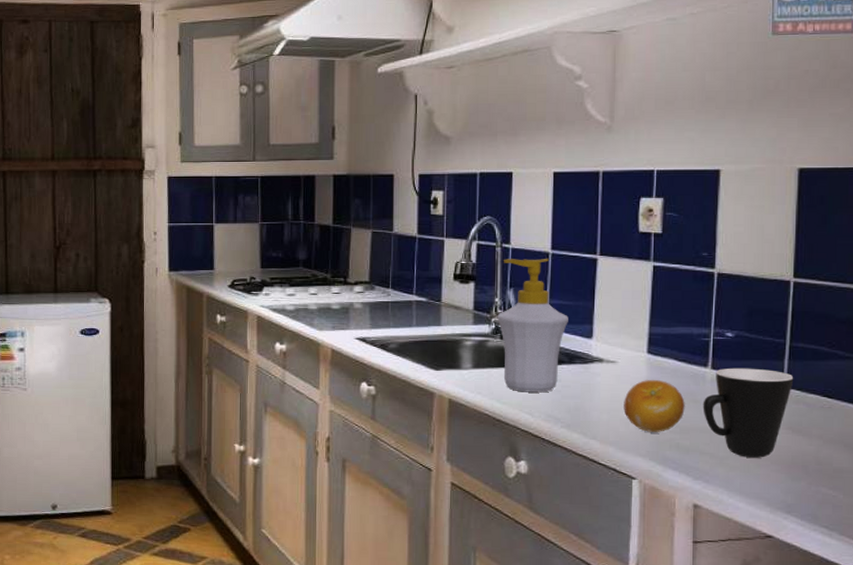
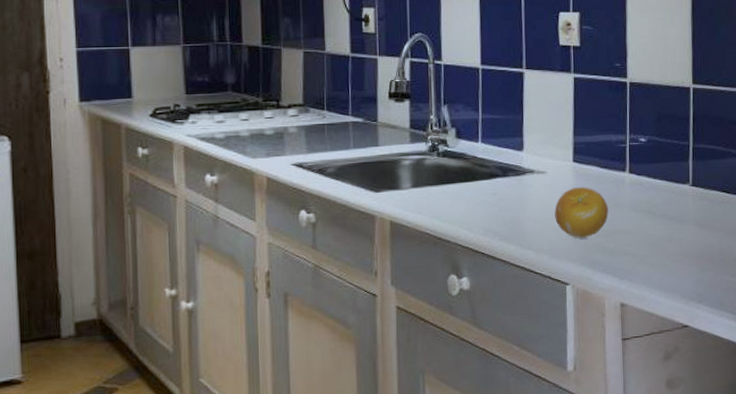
soap bottle: present [497,258,568,393] -> none [433,73,500,209]
mug: present [703,367,794,458] -> none [623,170,698,254]

